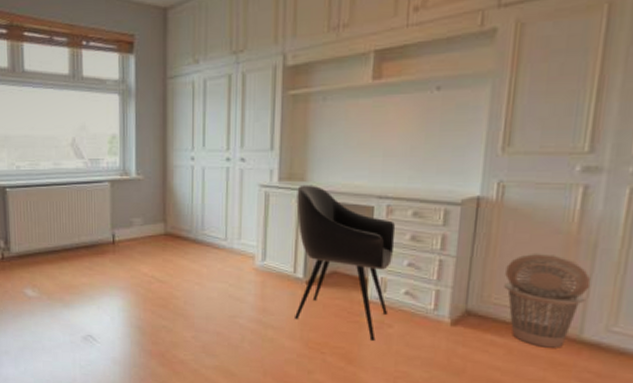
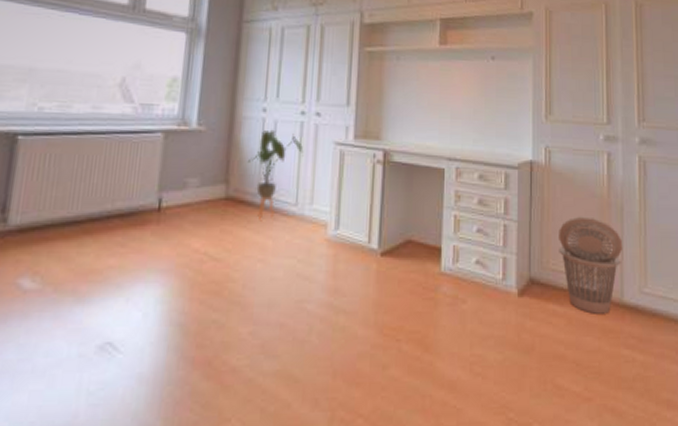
house plant: none [180,175,231,253] -> present [247,129,304,221]
armchair: present [295,185,396,340] -> none [369,144,465,320]

